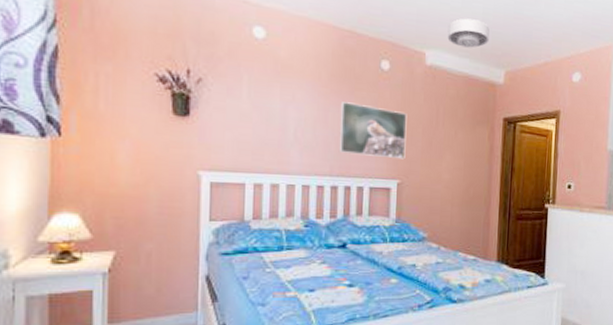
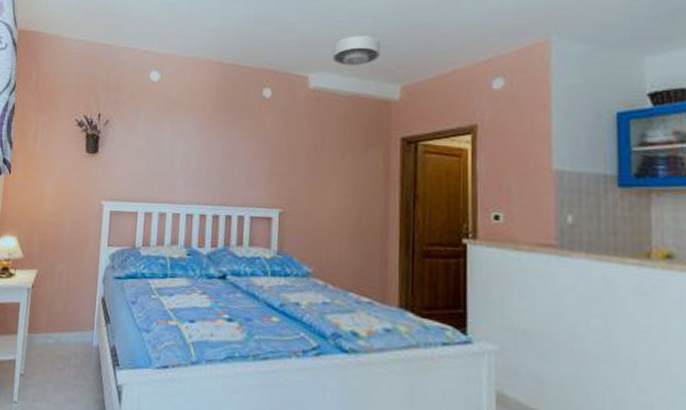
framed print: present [338,102,407,160] -> none [220,132,290,187]

